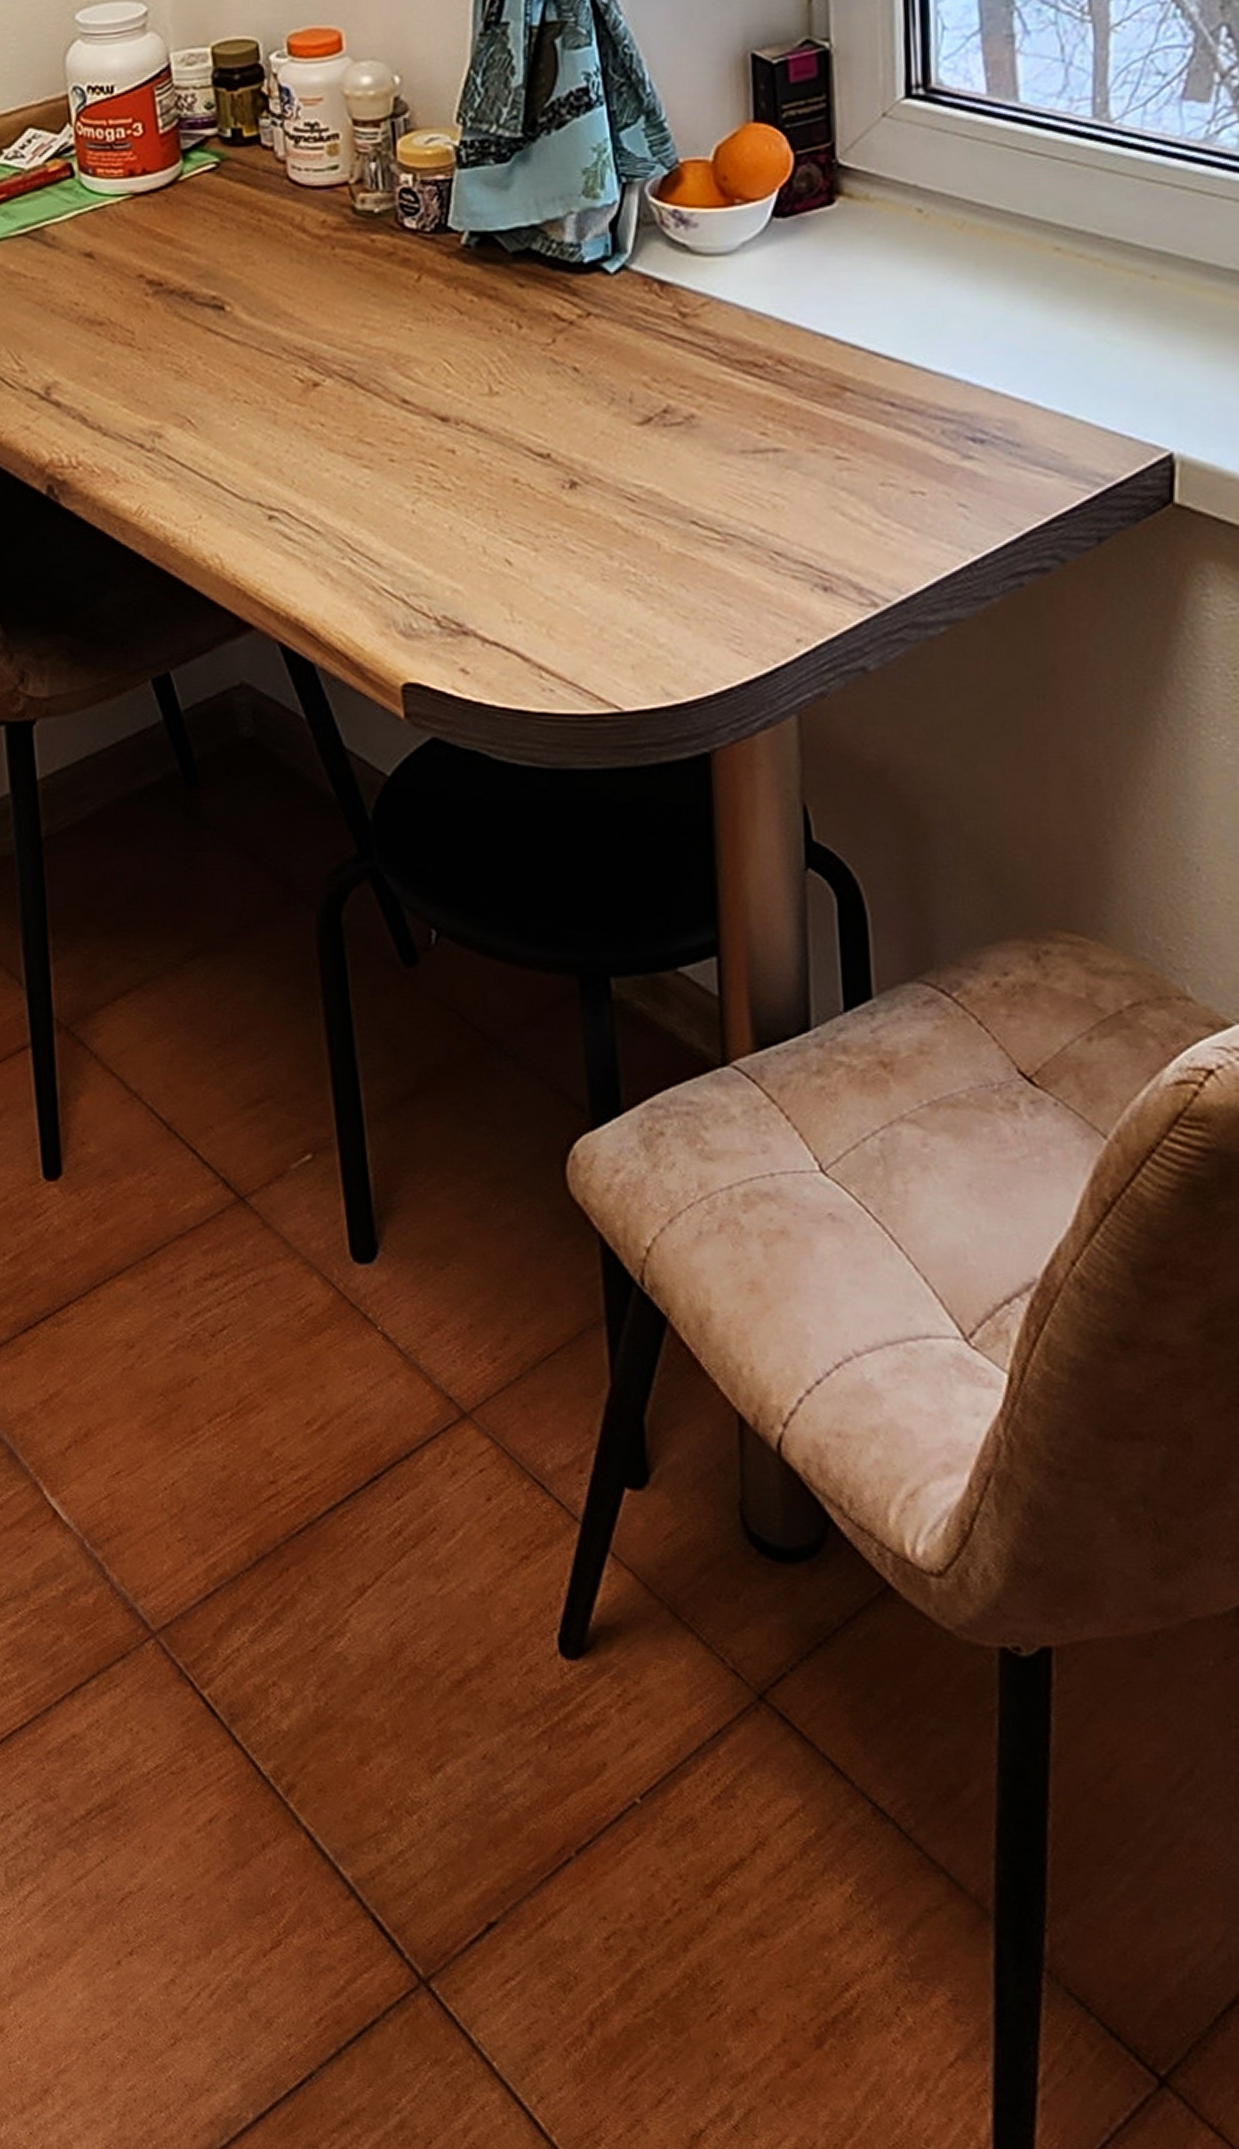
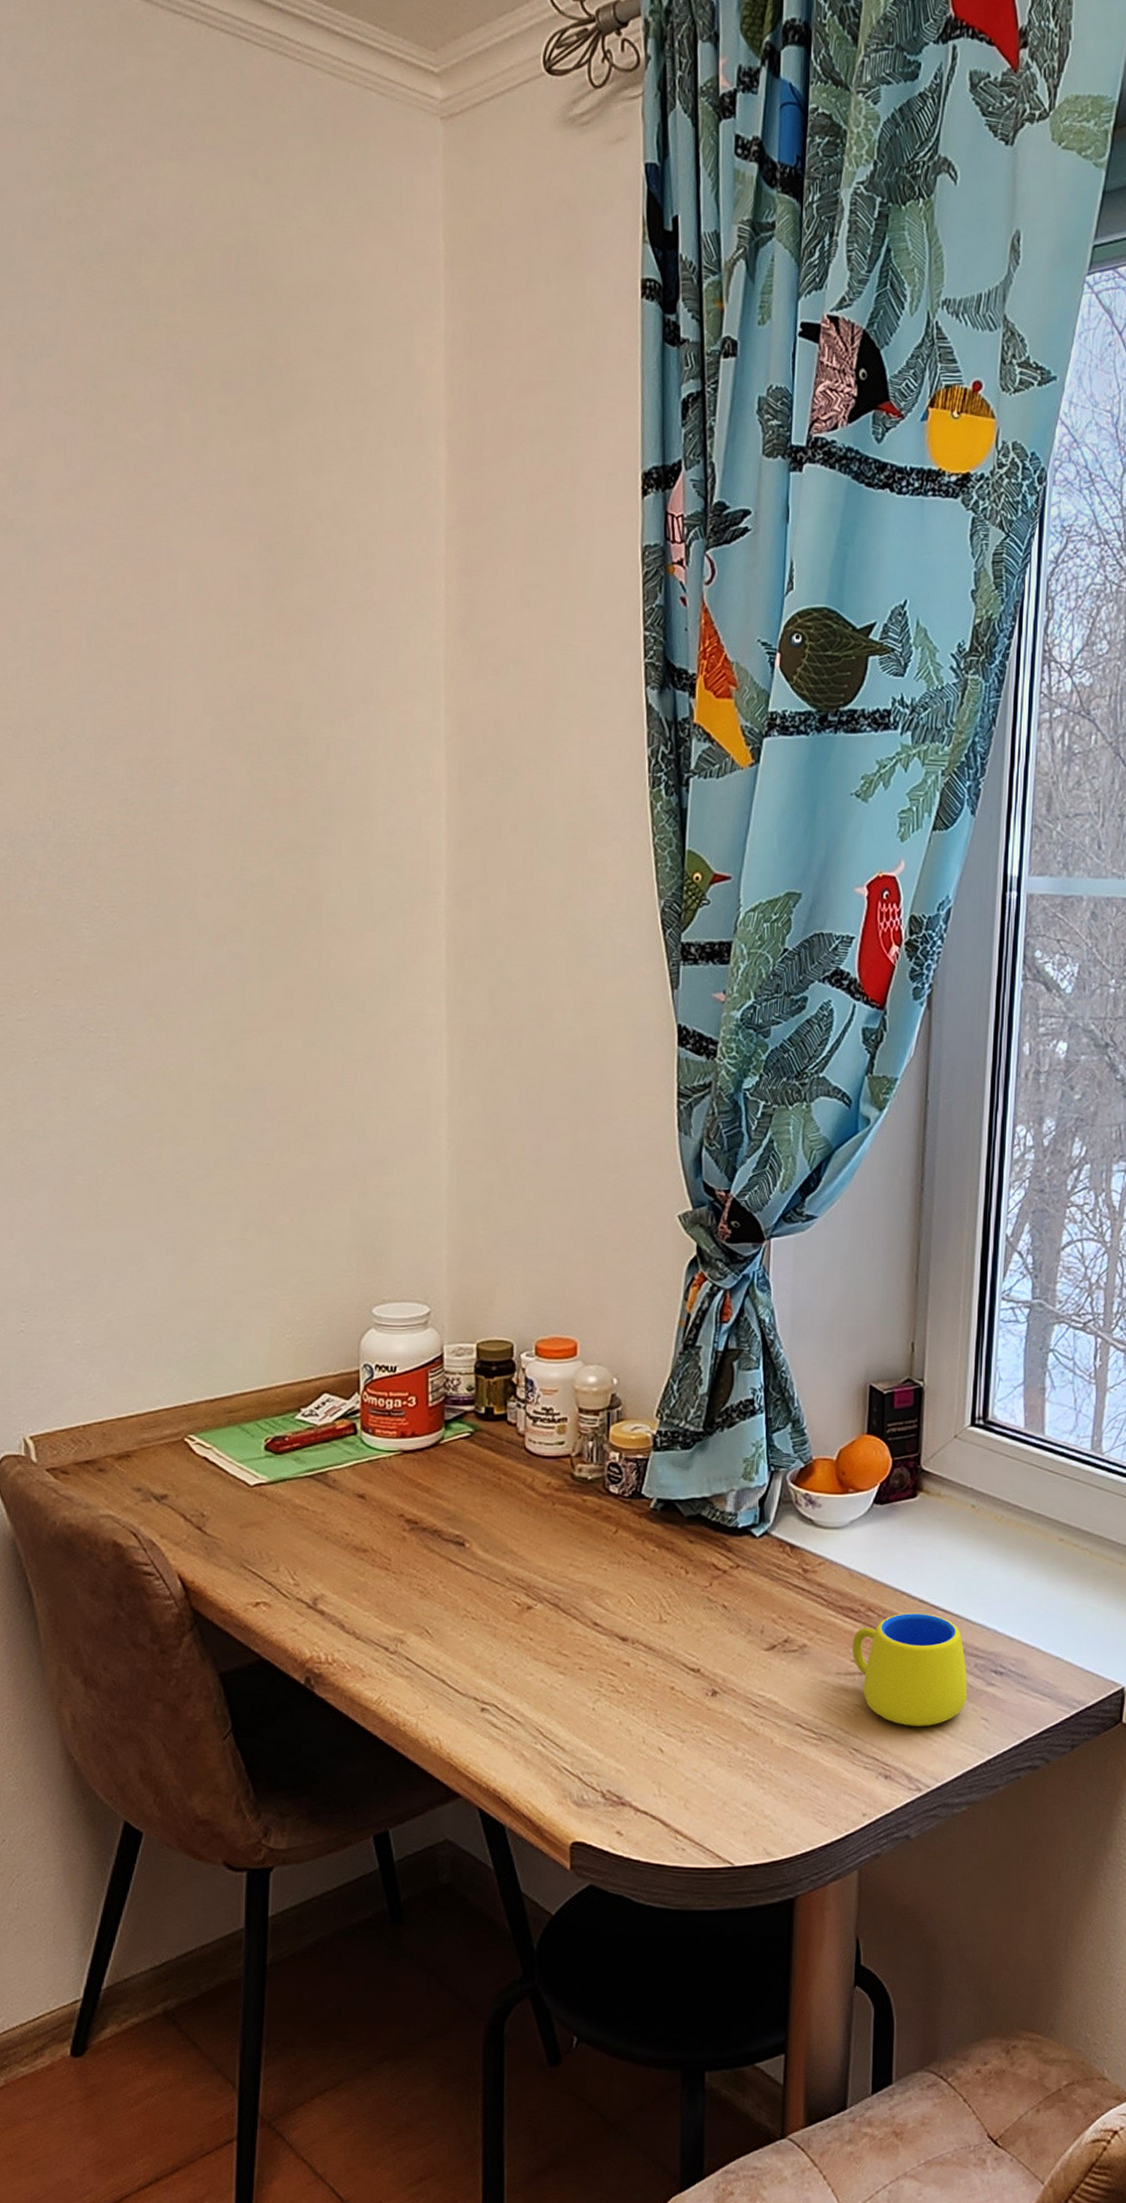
mug: none [759,363,934,519] -> present [852,1612,967,1726]

